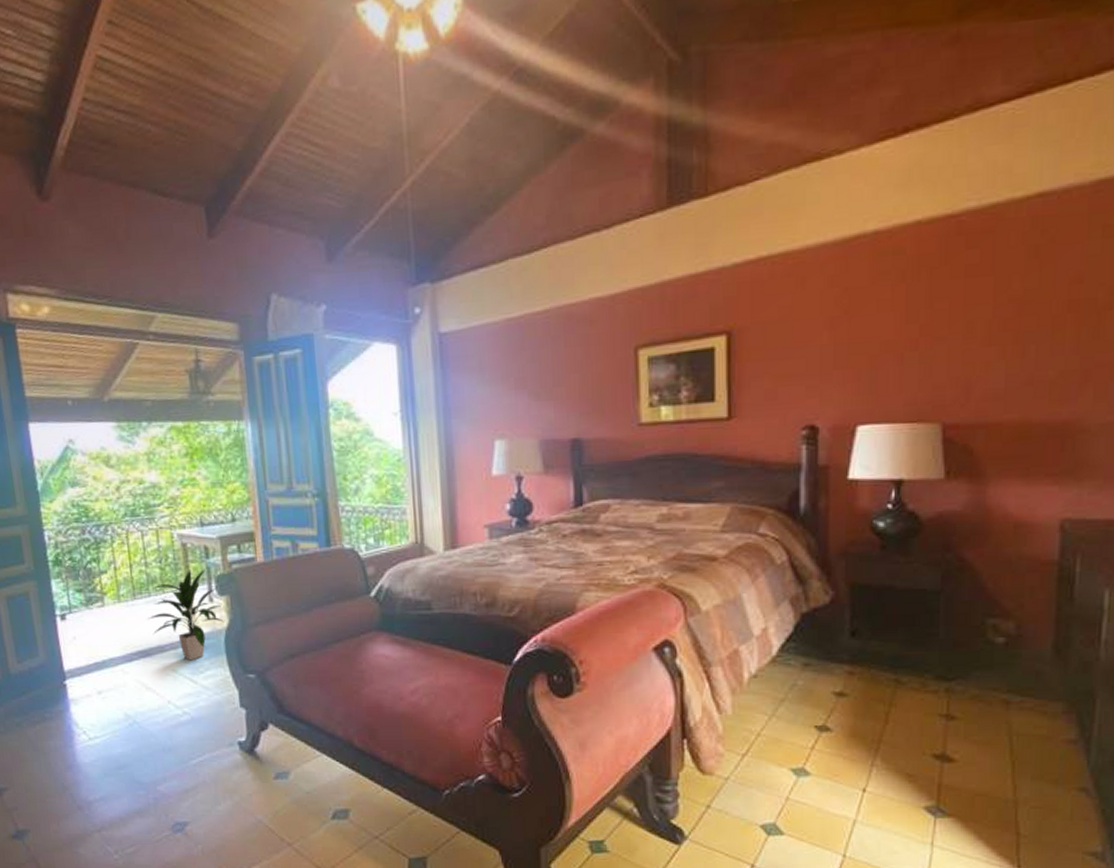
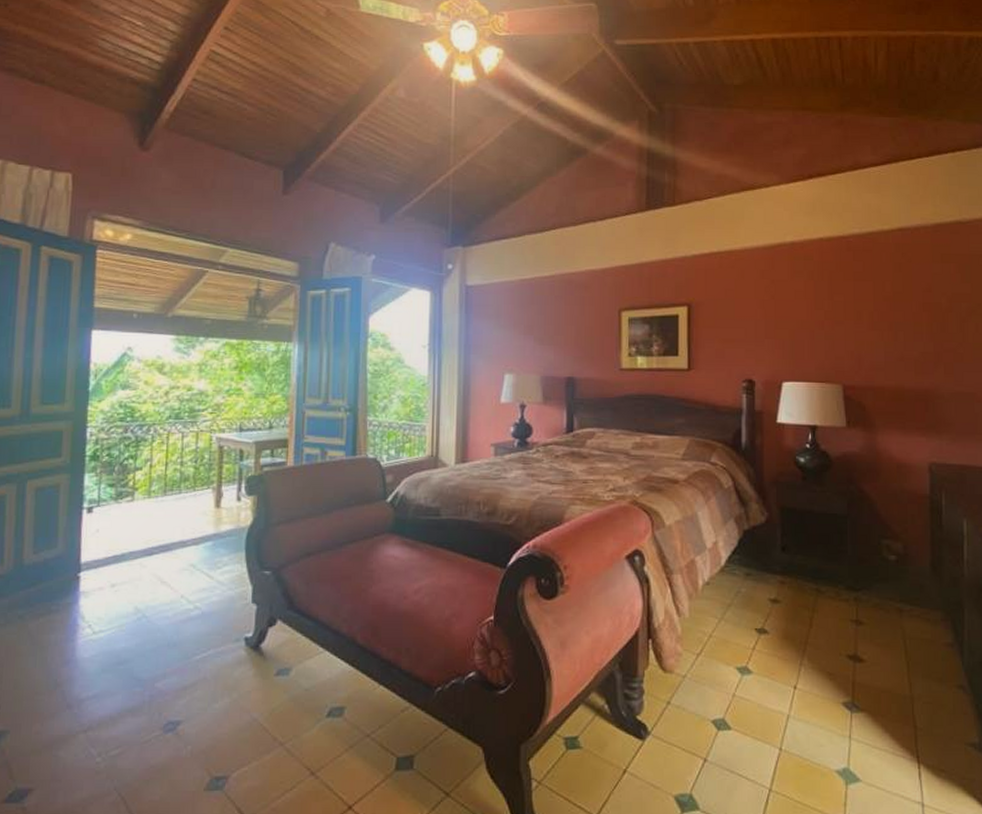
indoor plant: present [148,567,224,661] -> none [175,469,248,556]

